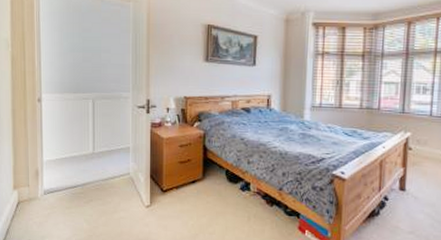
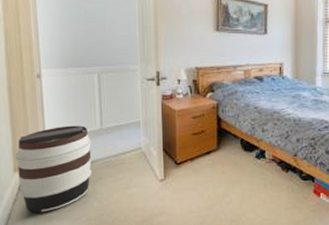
barrel: none [16,148,84,230] -> present [15,125,92,212]

